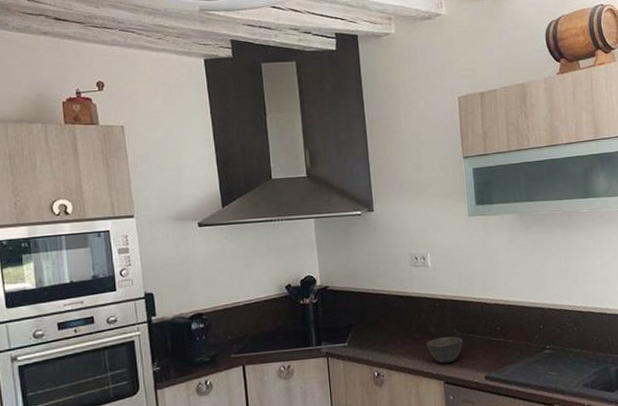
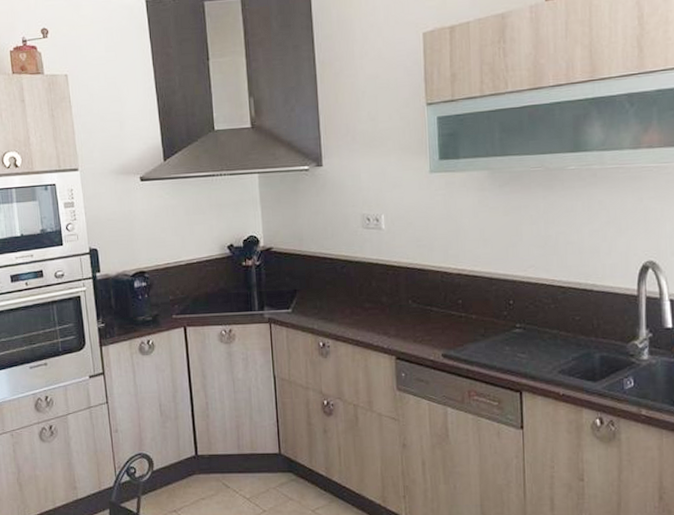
bowl: present [427,336,463,363] -> none [377,308,419,337]

